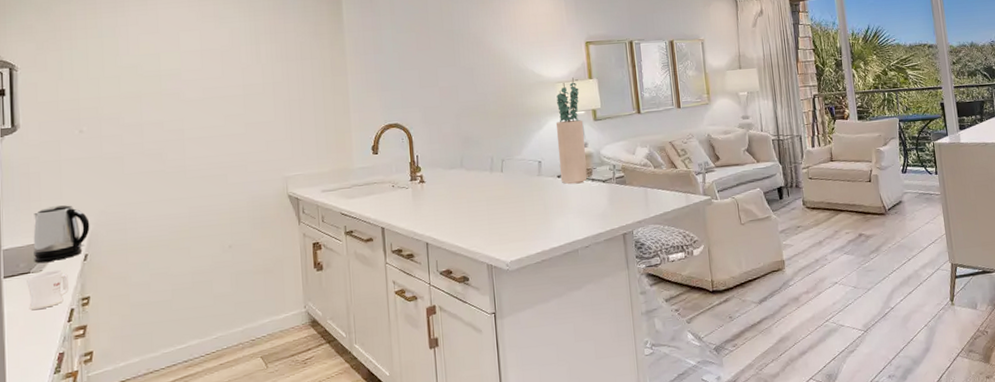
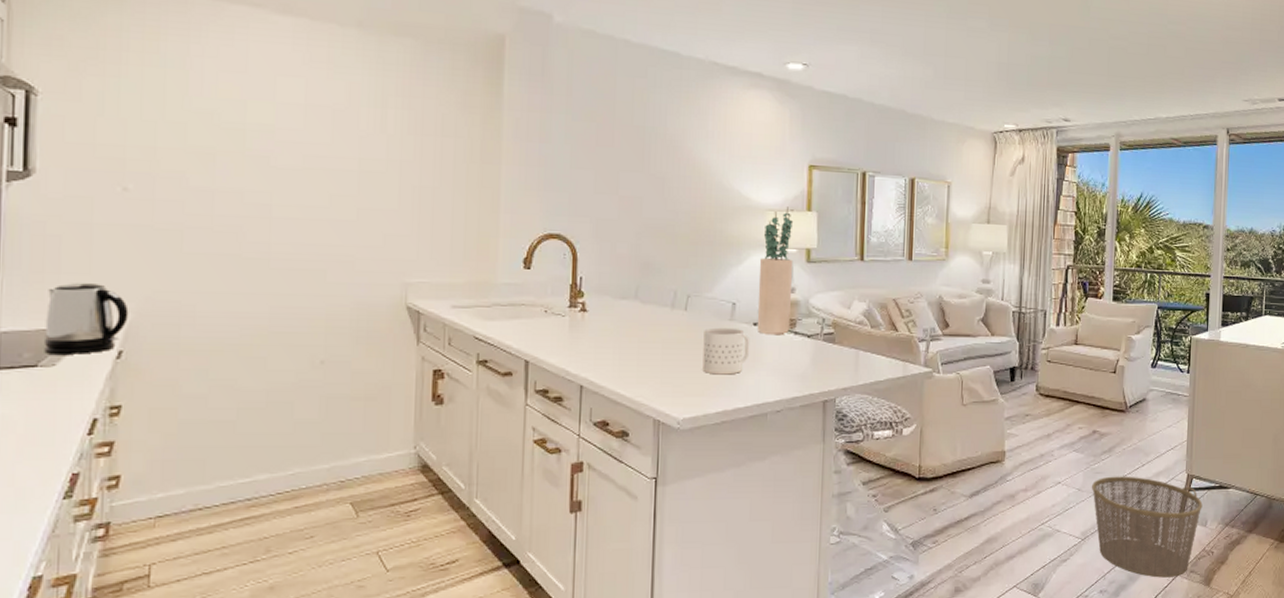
mug: present [25,269,69,311] -> none [30,366,92,416]
mug: none [518,181,558,222] -> present [702,327,750,375]
basket: none [865,270,970,360] -> present [1091,476,1203,578]

